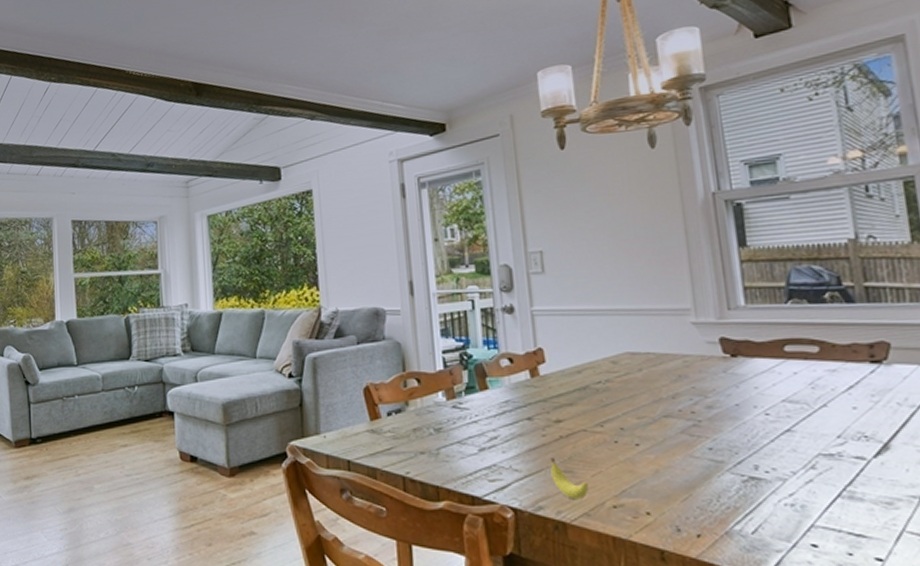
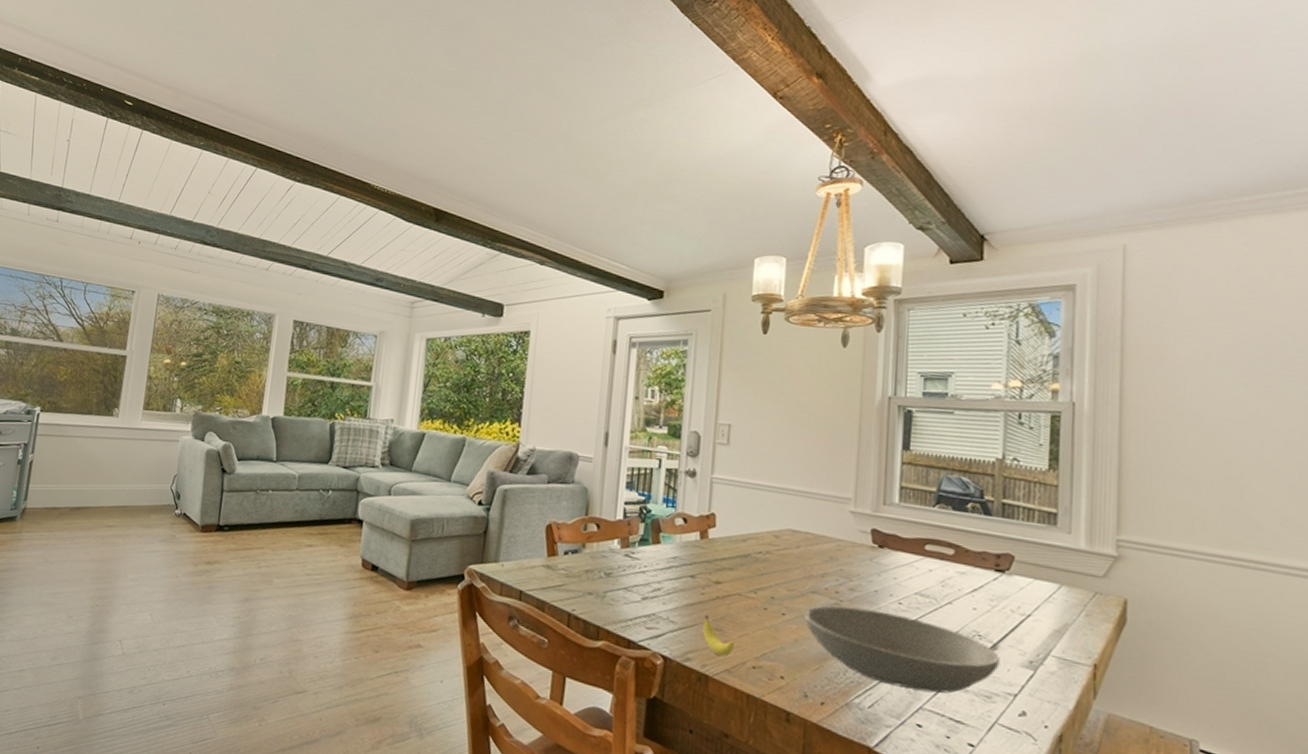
bowl: none [661,426,896,508] -> present [804,605,1000,694]

